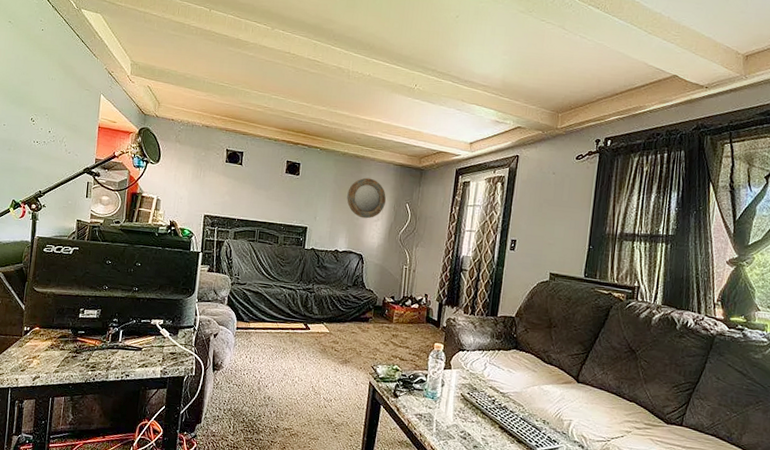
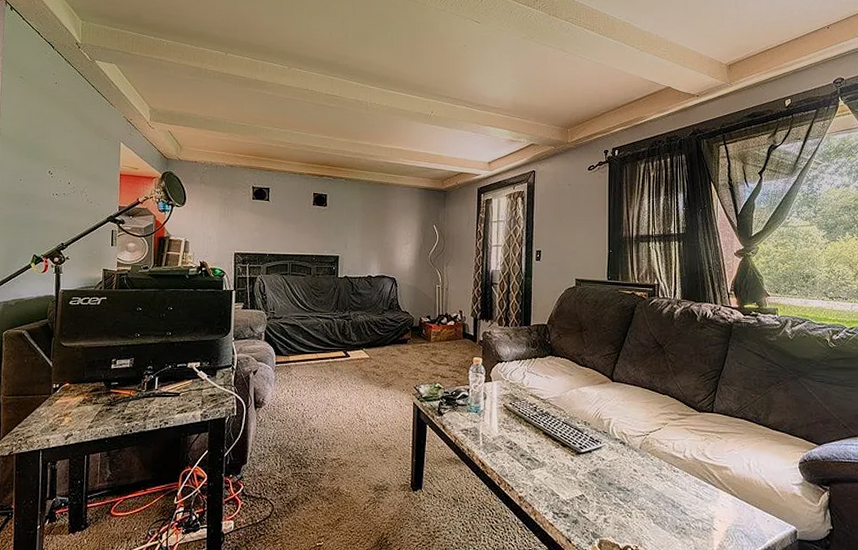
home mirror: present [347,177,387,219] -> none [375,203,414,243]

